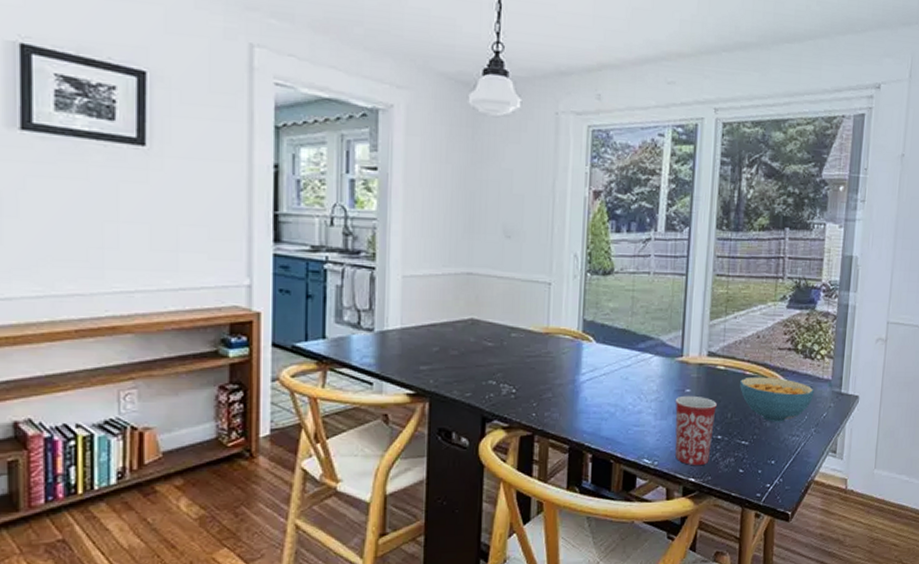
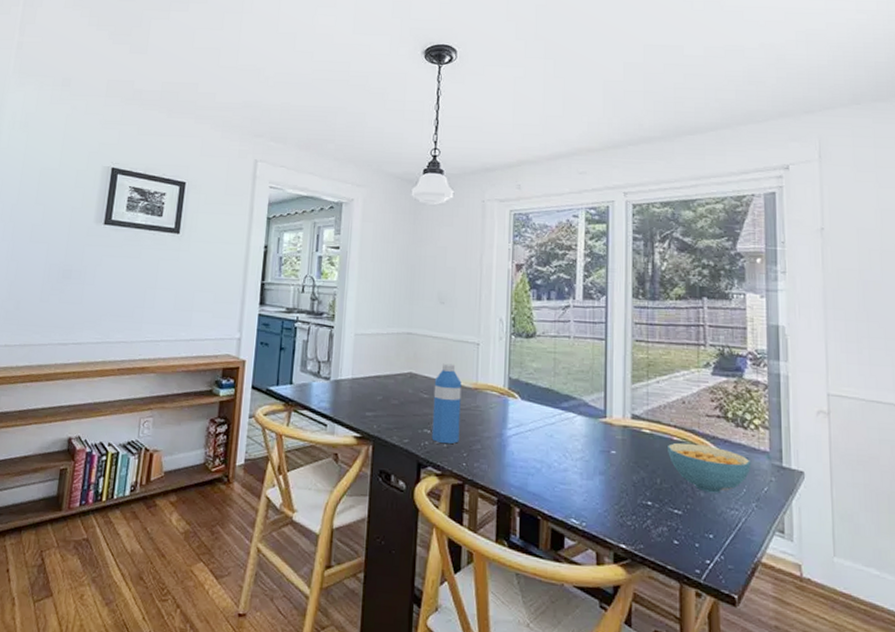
water bottle: none [497,307,531,394] -> present [431,363,462,444]
mug: present [675,395,717,465] -> none [600,457,644,531]

